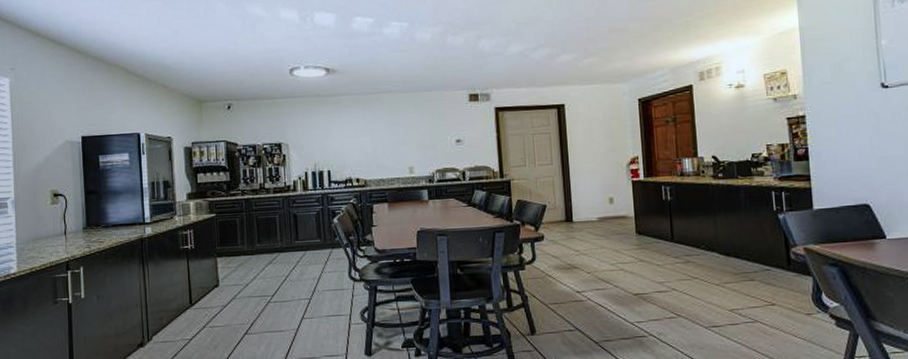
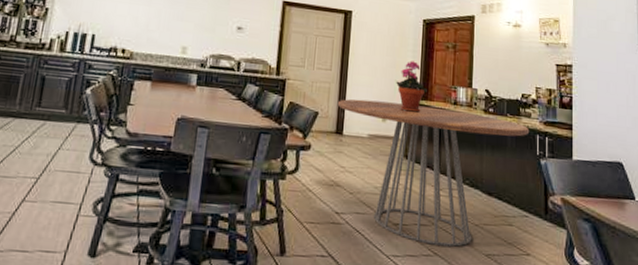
dining table: none [563,181,764,308] -> present [337,99,530,247]
potted plant: none [618,141,651,191] -> present [396,61,427,113]

